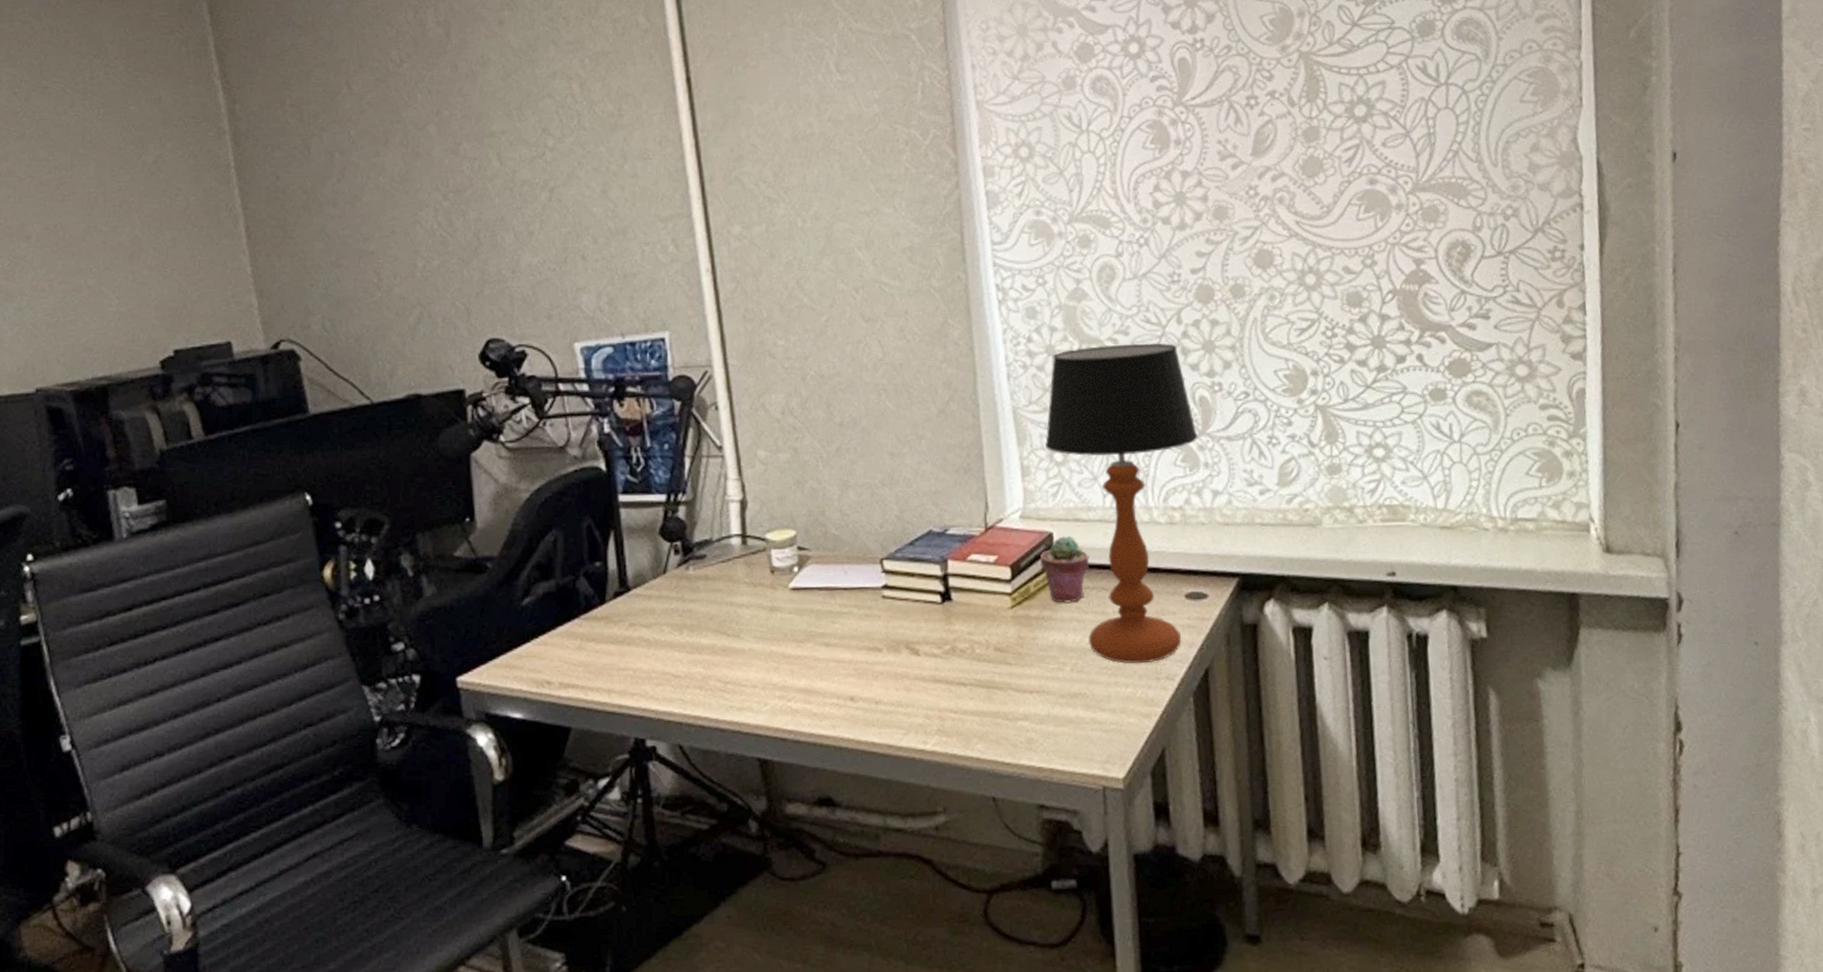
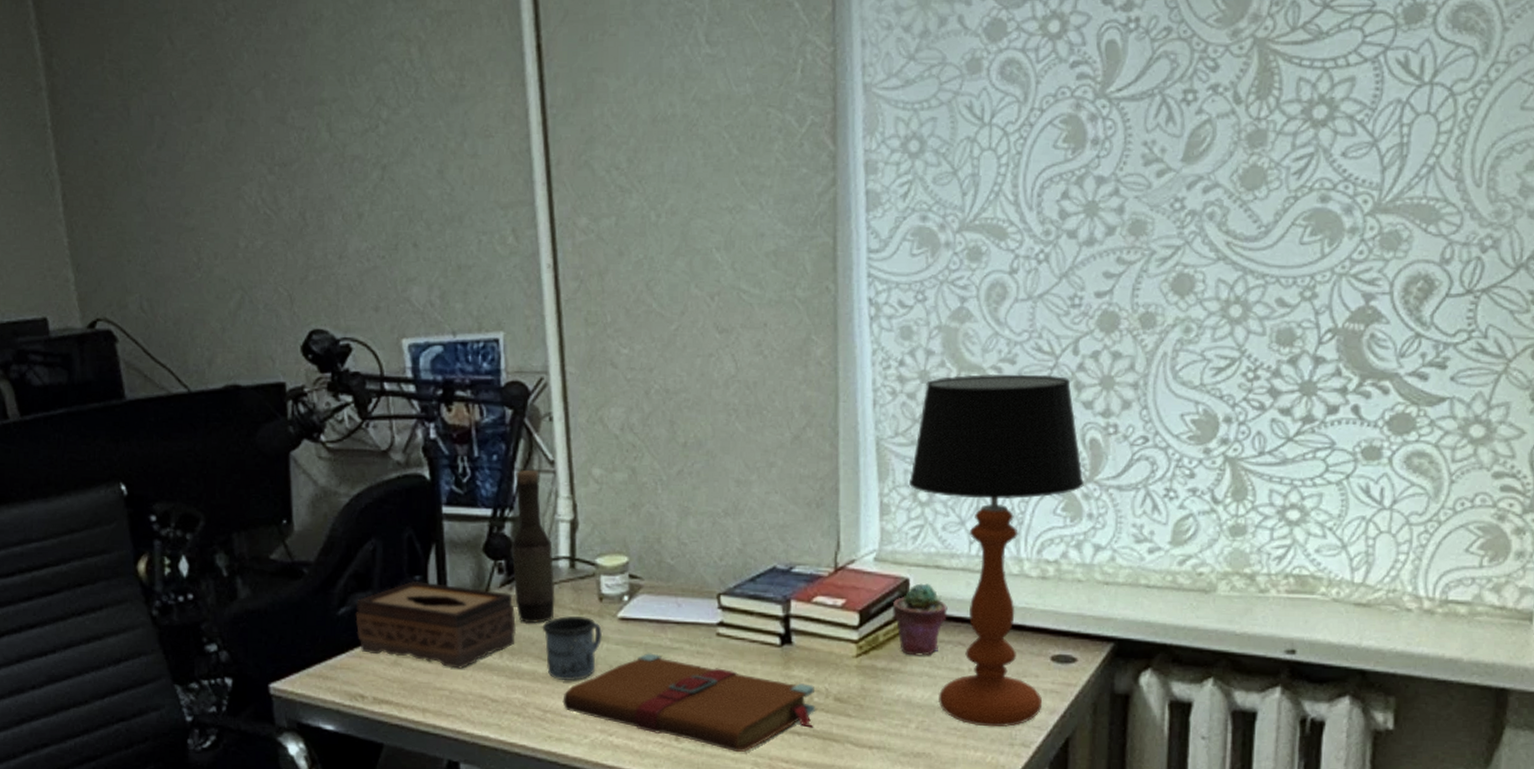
tissue box: none [539,567,695,649] -> present [355,580,517,669]
bottle: none [686,455,730,599] -> present [511,469,555,623]
mug: none [718,590,777,651] -> present [542,616,603,680]
book: none [742,619,978,708] -> present [562,653,816,753]

